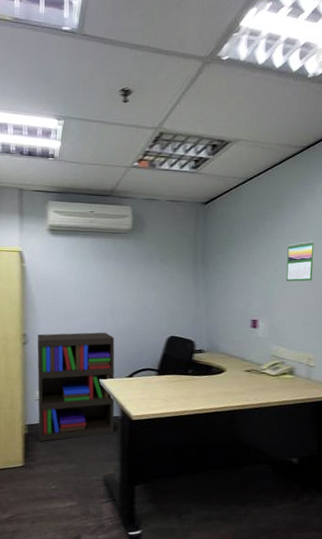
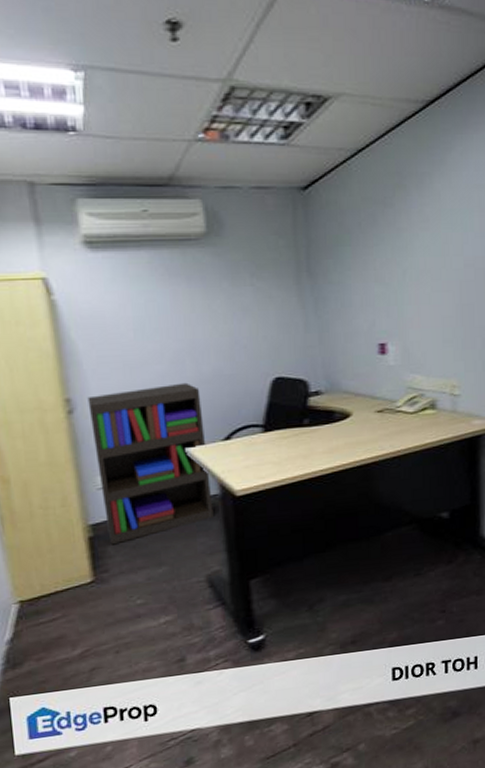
calendar: present [285,241,315,282] -> none [416,231,450,289]

